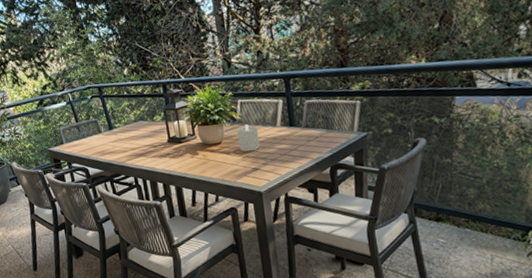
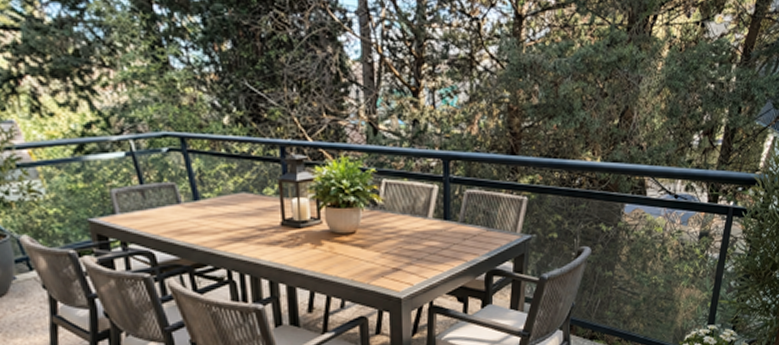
candle: present [236,124,260,152] -> none [377,212,405,247]

